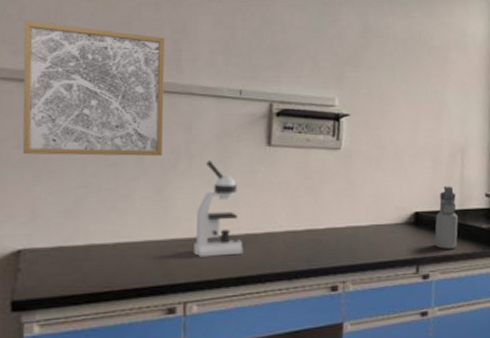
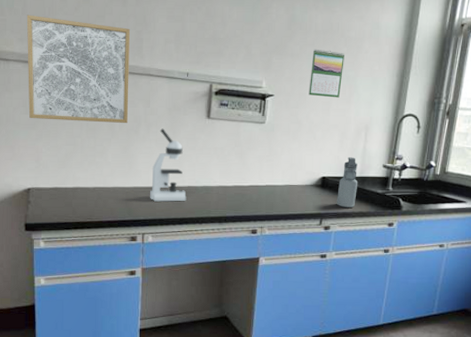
calendar: none [391,59,430,116] -> present [309,49,344,98]

